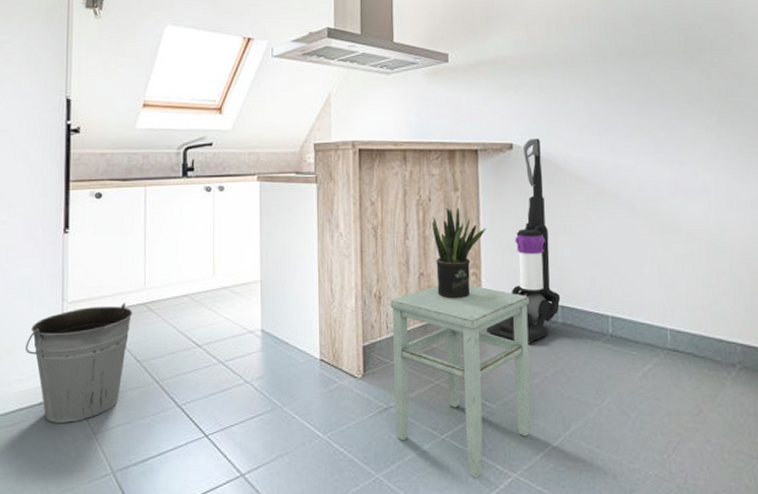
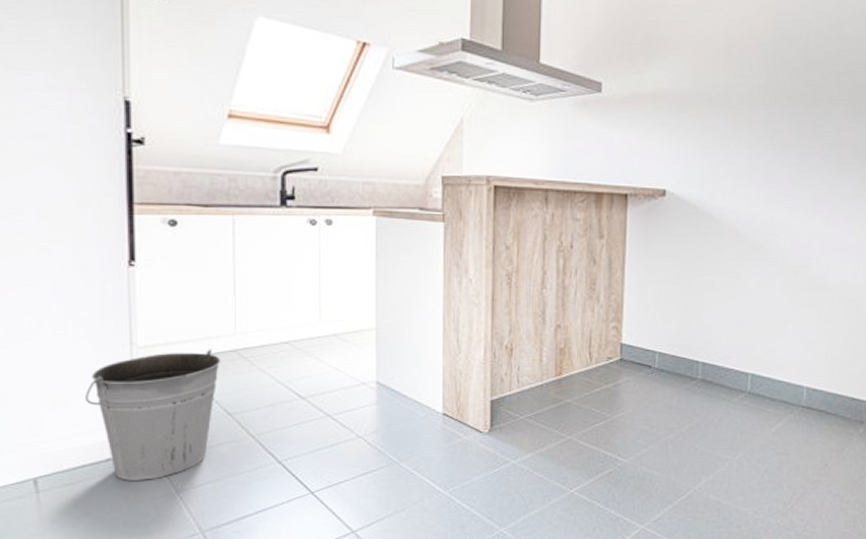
stool: present [390,284,531,479] -> none [522,338,671,531]
potted plant: present [432,207,486,298] -> none [573,256,631,352]
vacuum cleaner: present [486,138,561,344] -> none [624,185,703,400]

